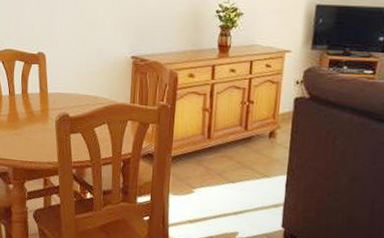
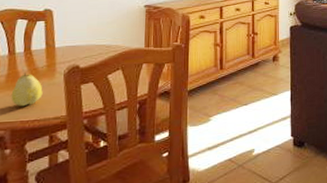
fruit: none [12,115,38,148] -> present [10,73,43,107]

